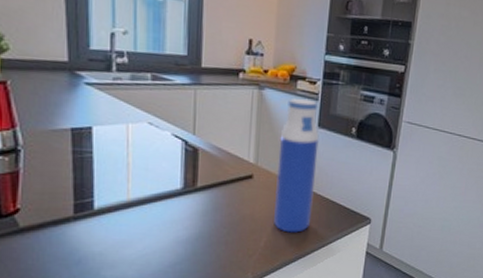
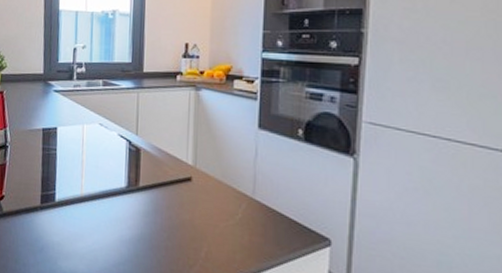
water bottle: present [274,98,319,233] -> none [214,98,260,247]

